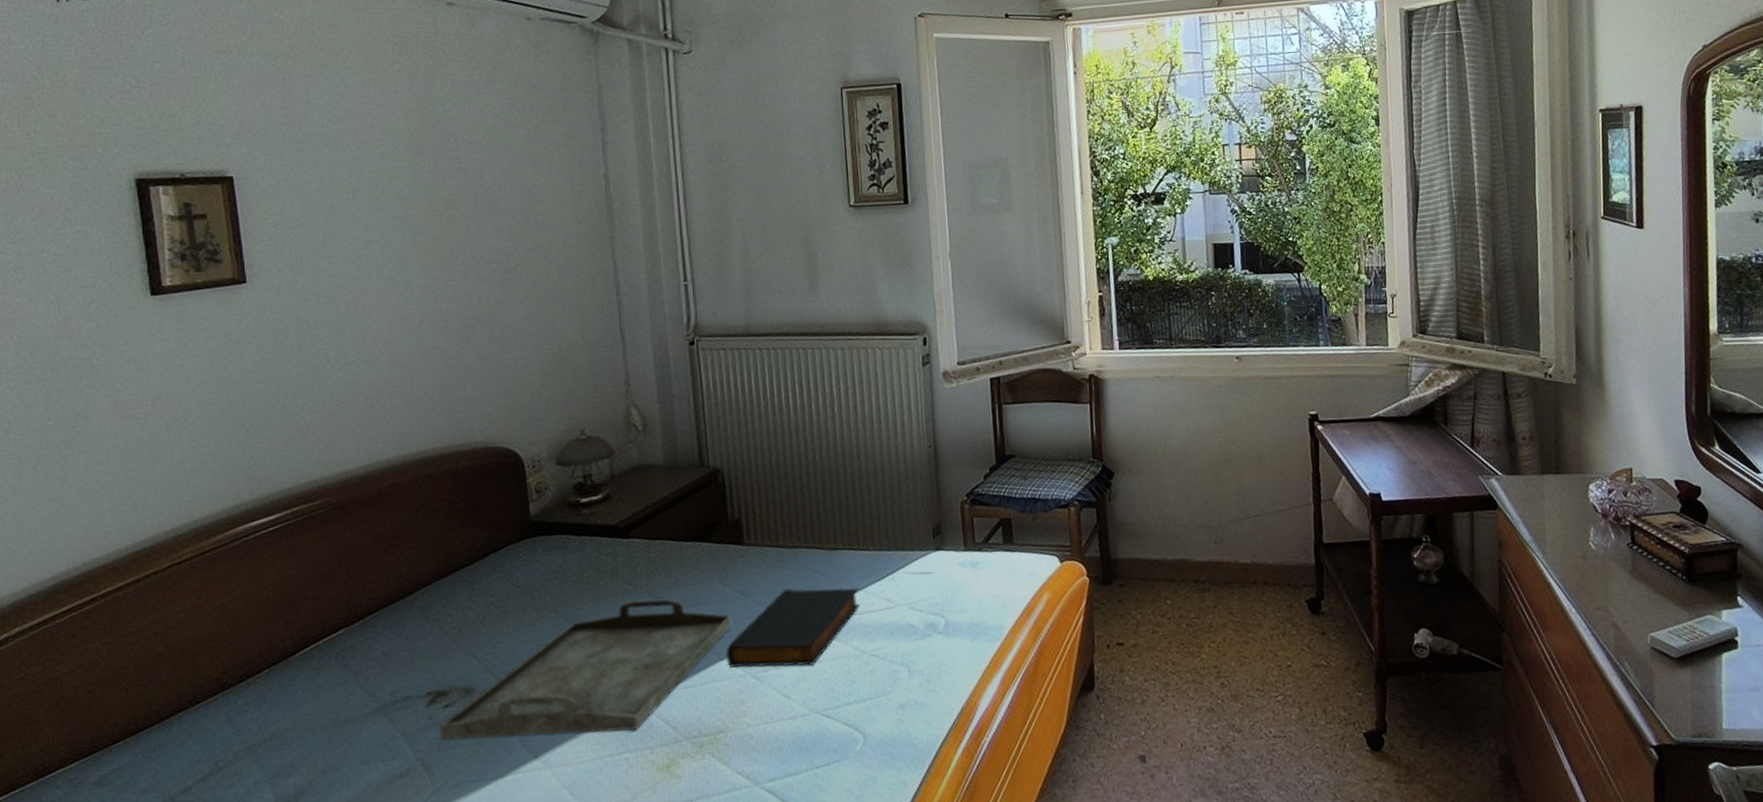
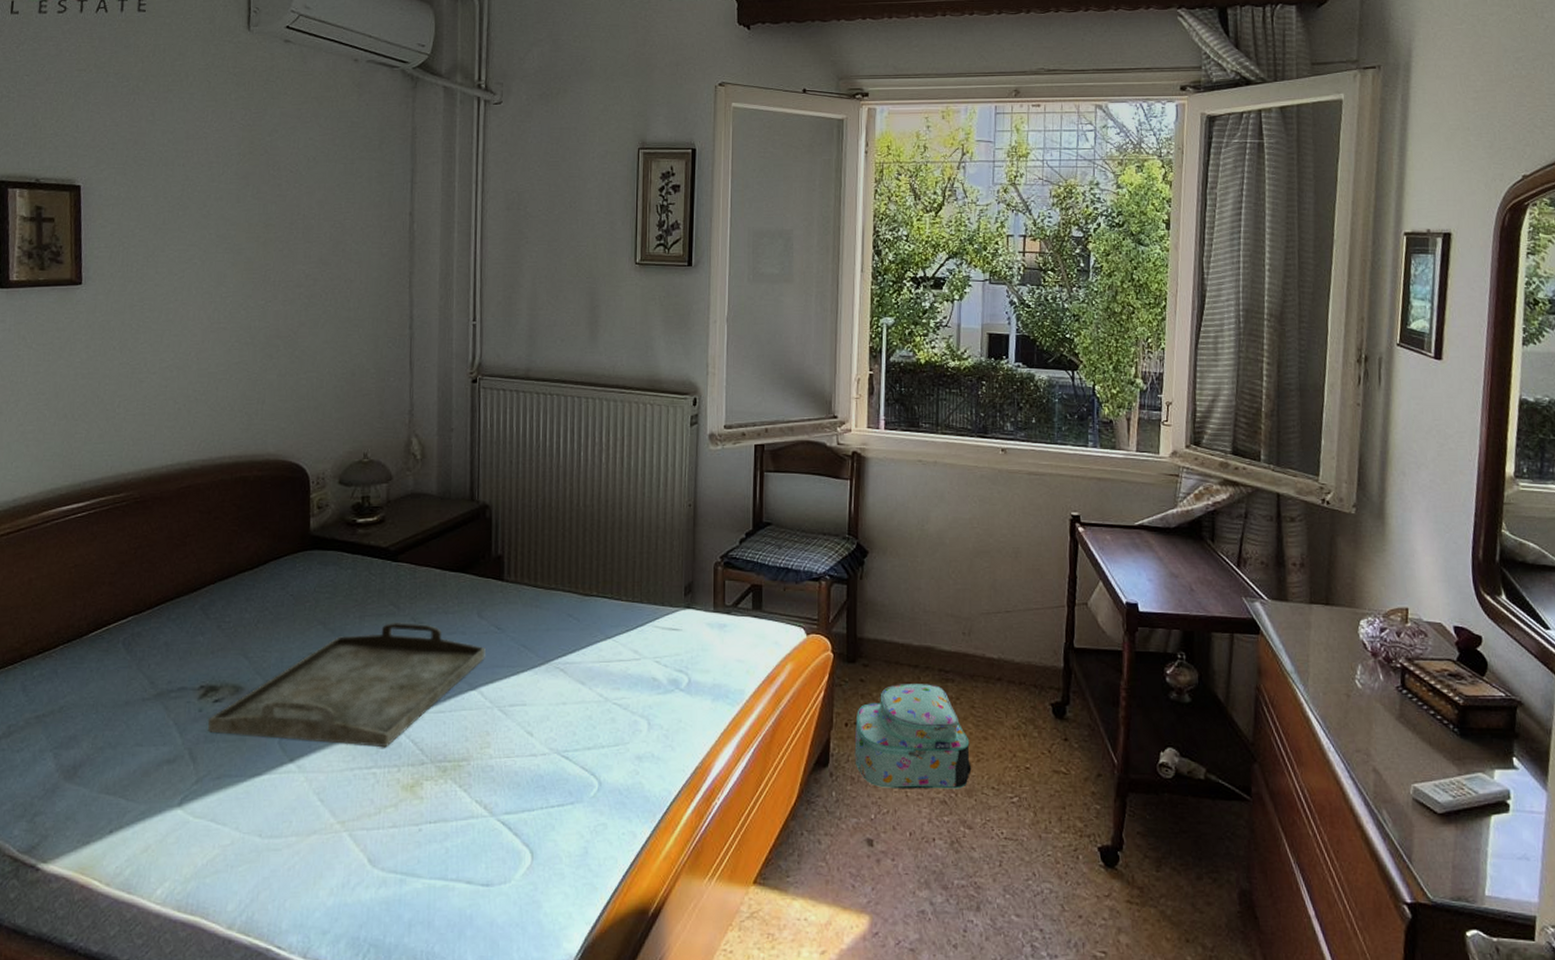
book: present [726,588,860,668] -> none [476,628,608,706]
backpack: none [1117,595,1236,704] -> present [854,684,972,789]

